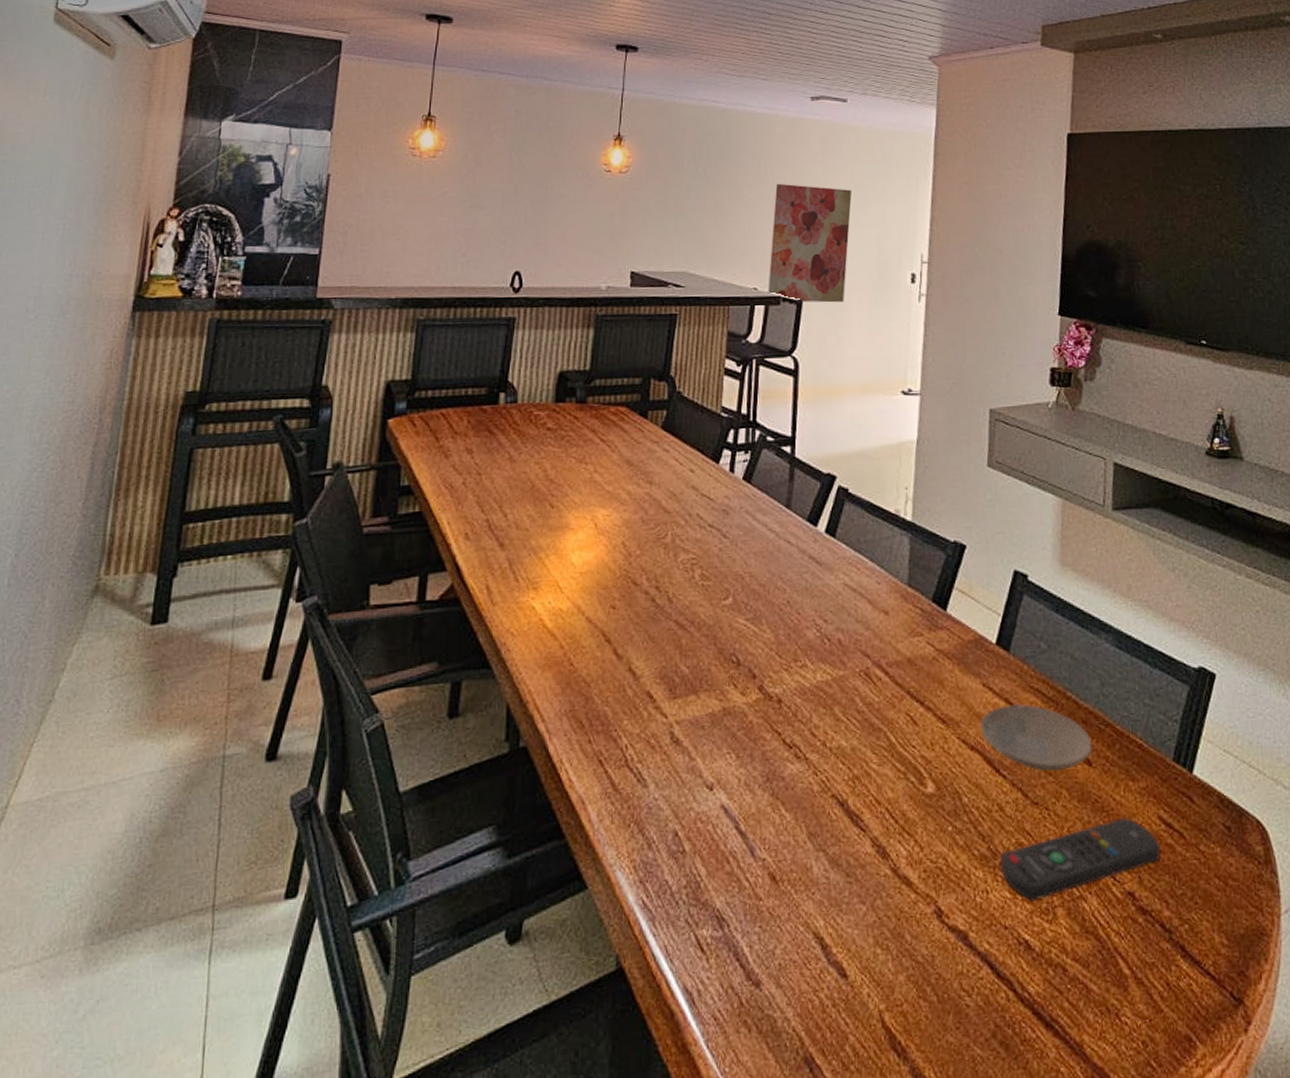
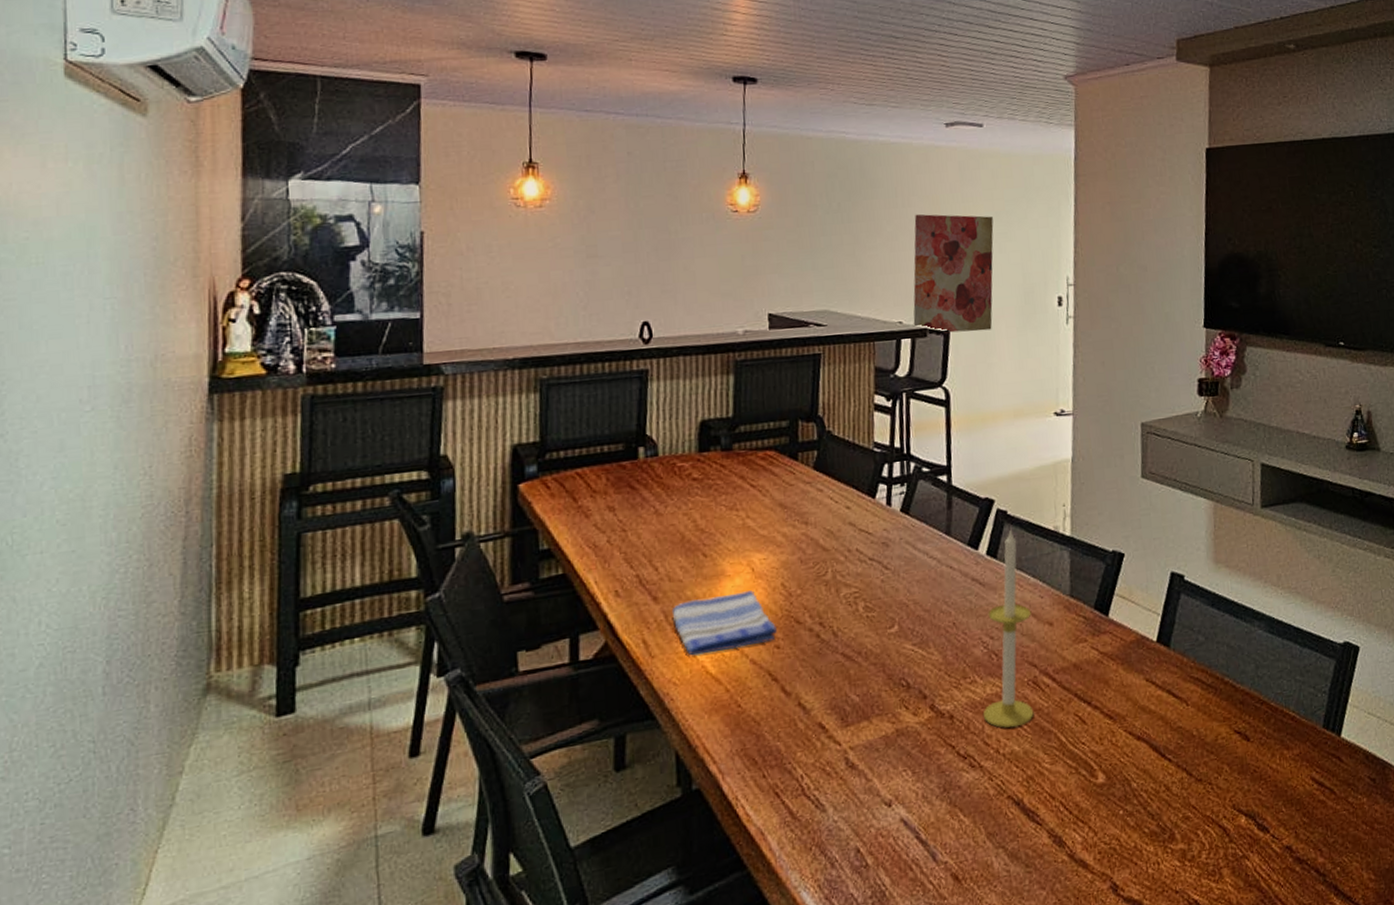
dish towel: none [516,546,614,607] -> present [671,590,777,656]
candle: none [811,507,867,721] -> present [982,528,1034,728]
plate: present [980,704,1092,772] -> none [1145,693,1250,751]
remote control: present [1000,817,1161,902] -> none [1169,782,1314,867]

